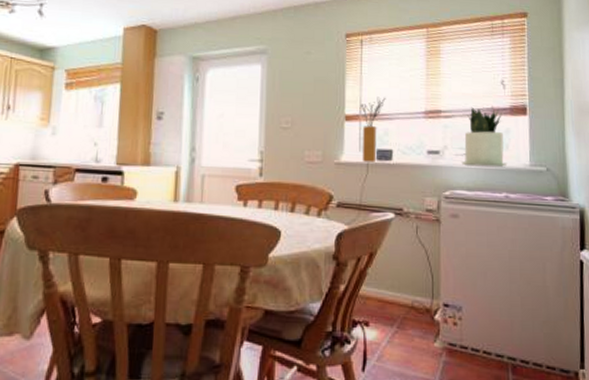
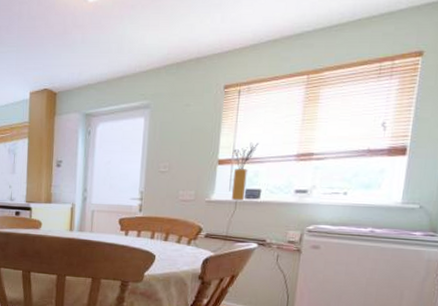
planter: present [461,108,507,168] -> none [328,150,379,205]

